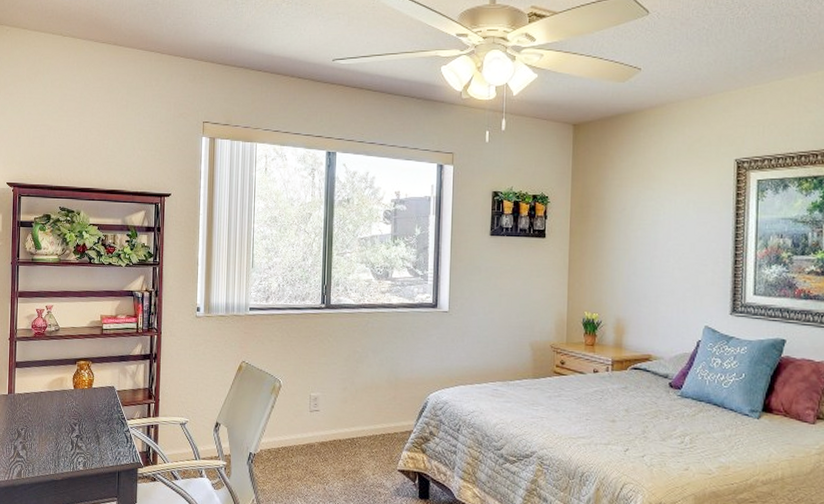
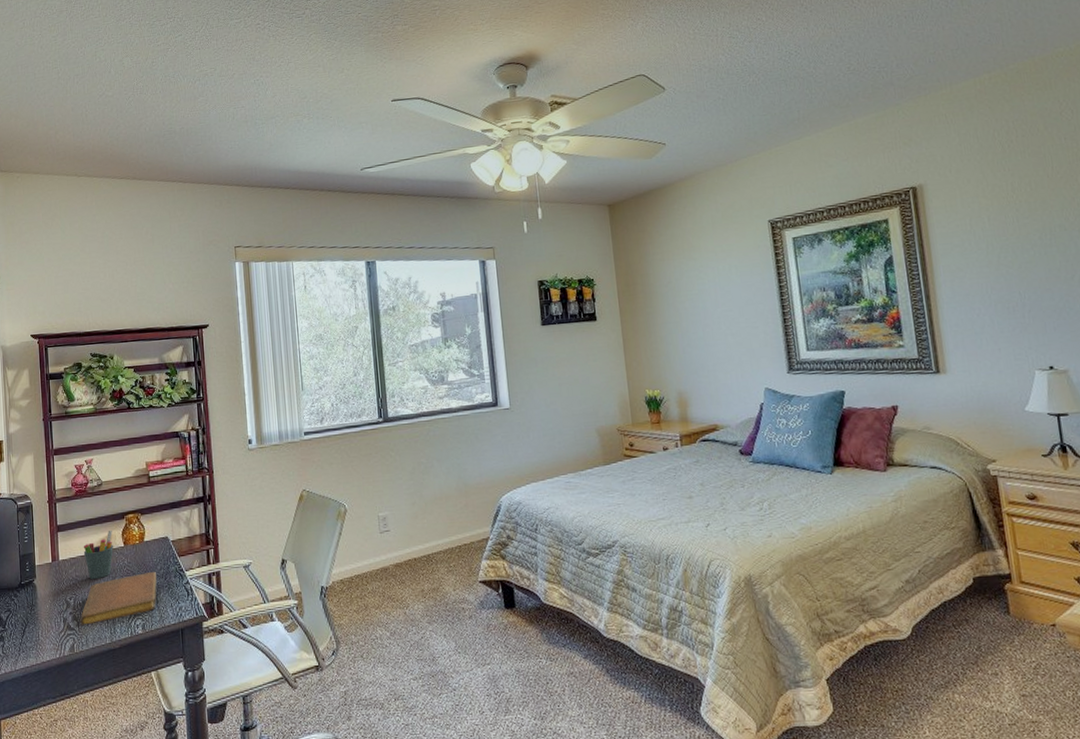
notebook: none [29,415,101,455] -> present [80,571,158,625]
pen holder: none [37,372,64,416] -> present [83,530,113,580]

